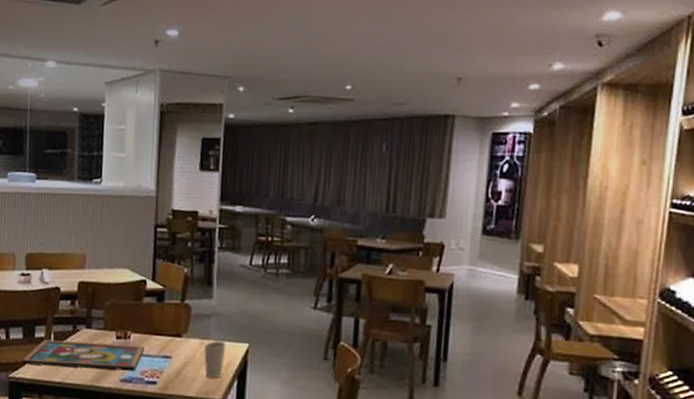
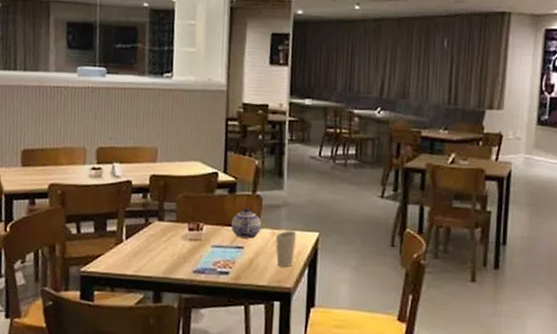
framed painting: present [21,339,144,371] -> none [93,232,217,262]
teapot: none [159,317,190,348] -> present [231,208,262,239]

